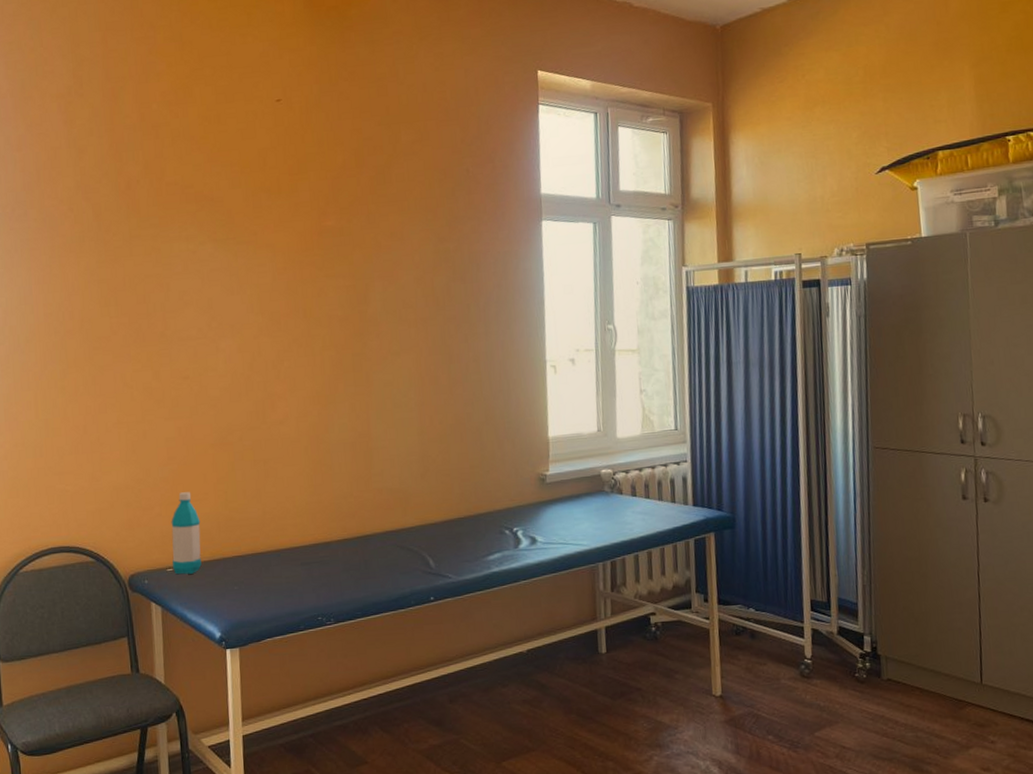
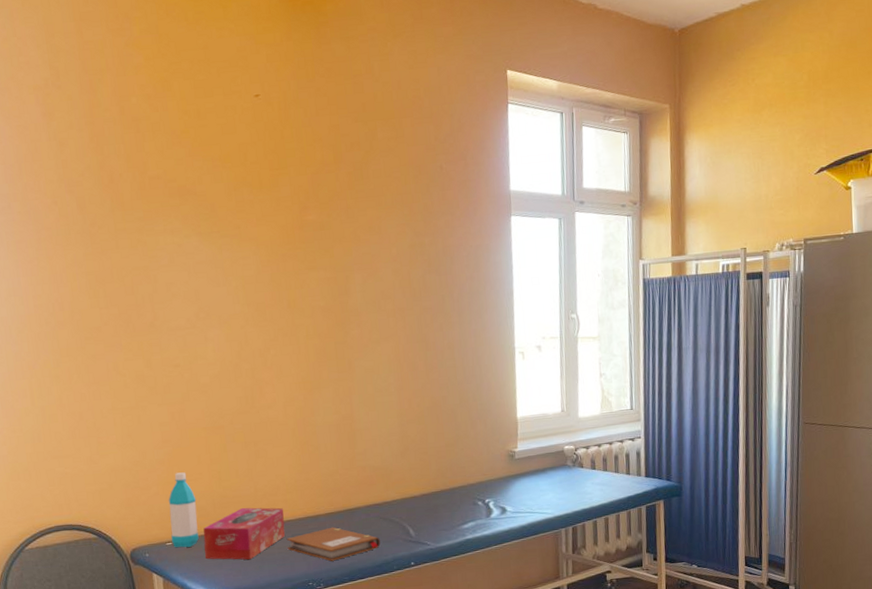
tissue box: none [206,532,294,590] -> present [203,507,286,560]
notebook: none [295,555,397,594] -> present [286,527,381,561]

